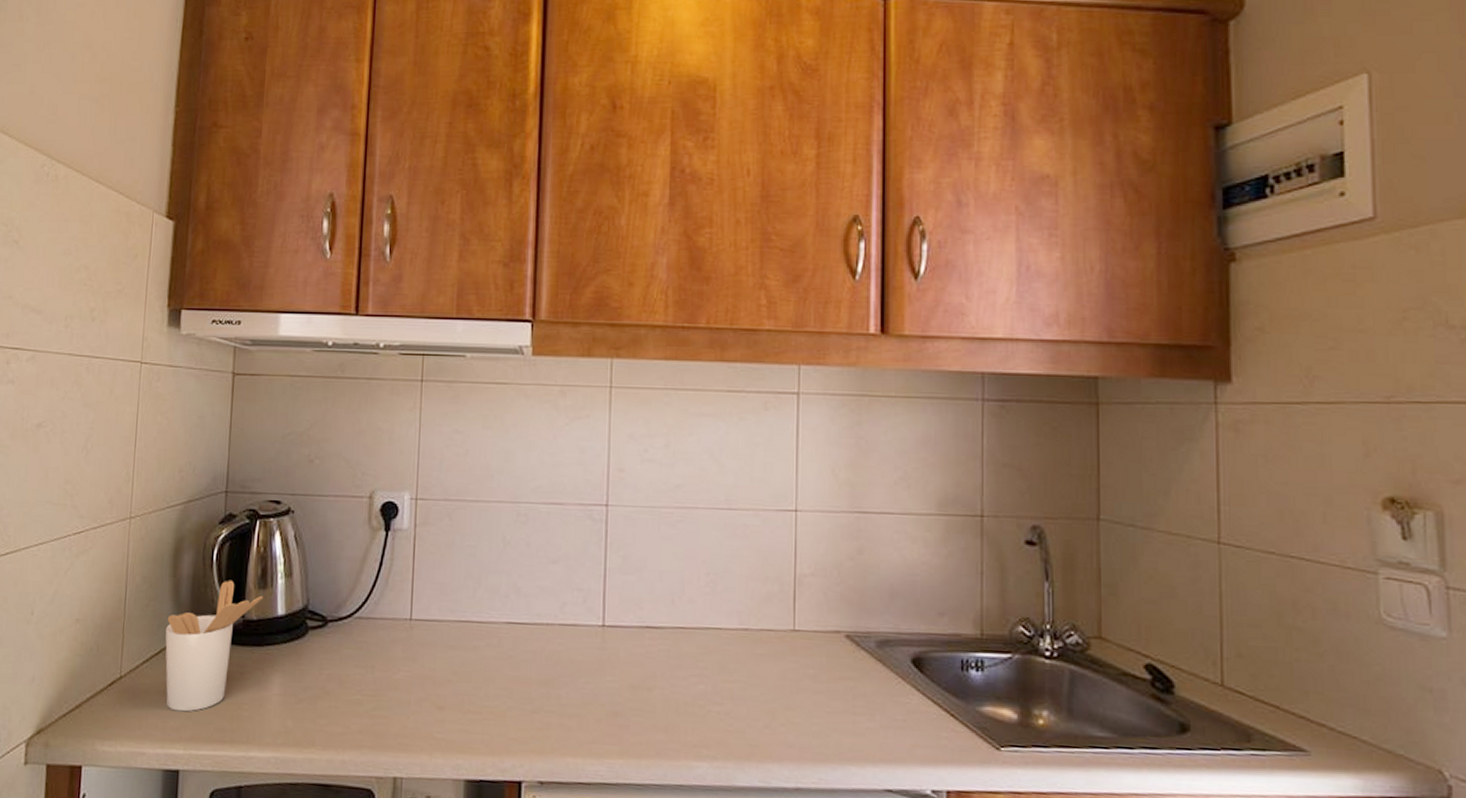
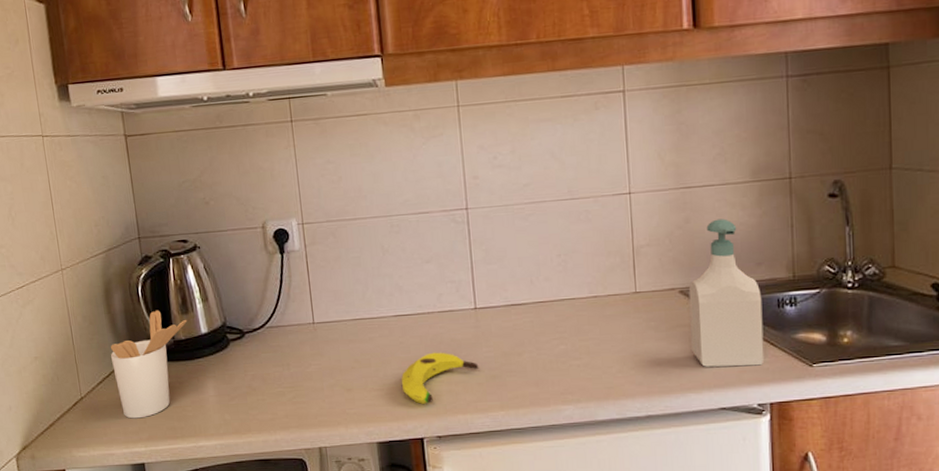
banana: none [503,673,600,738] -> present [401,352,479,404]
soap bottle: none [856,554,943,741] -> present [688,218,765,367]

